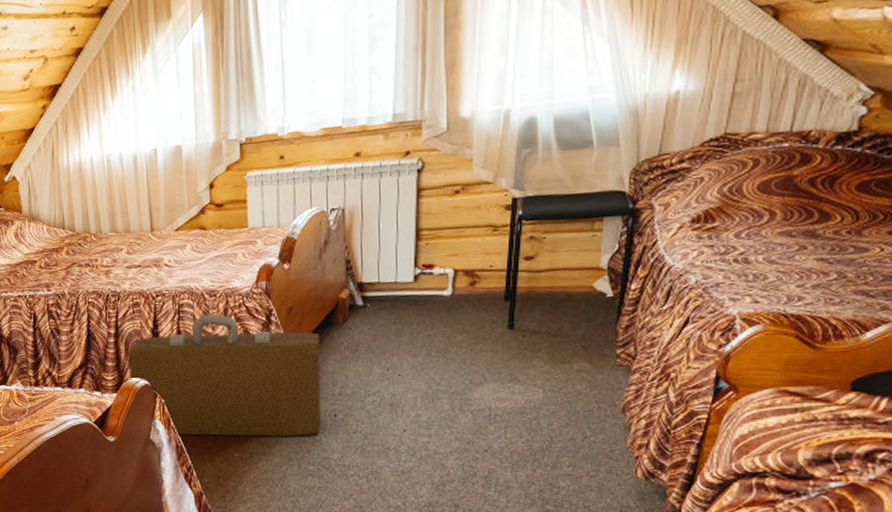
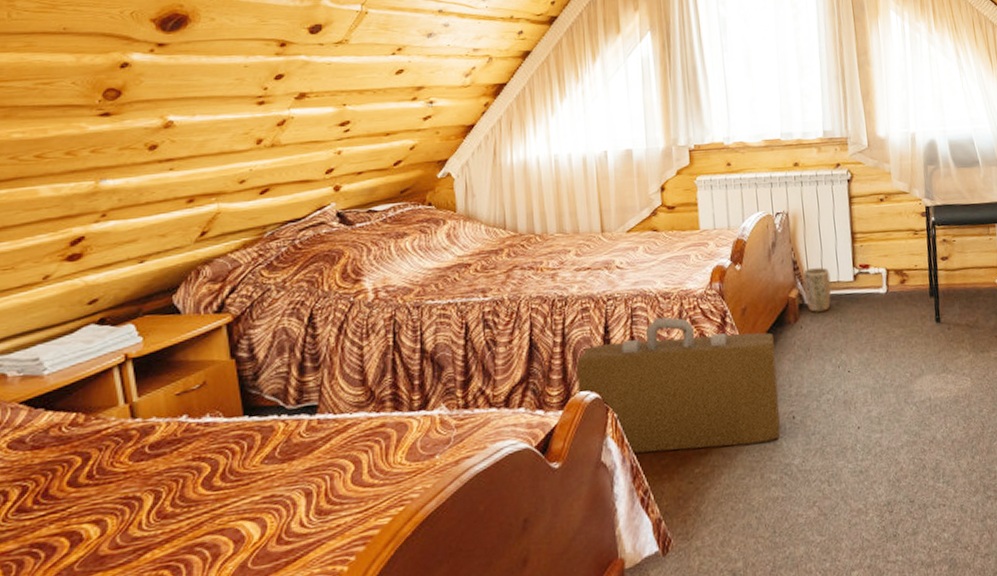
plant pot: none [355,267,387,314] -> present [802,267,832,312]

